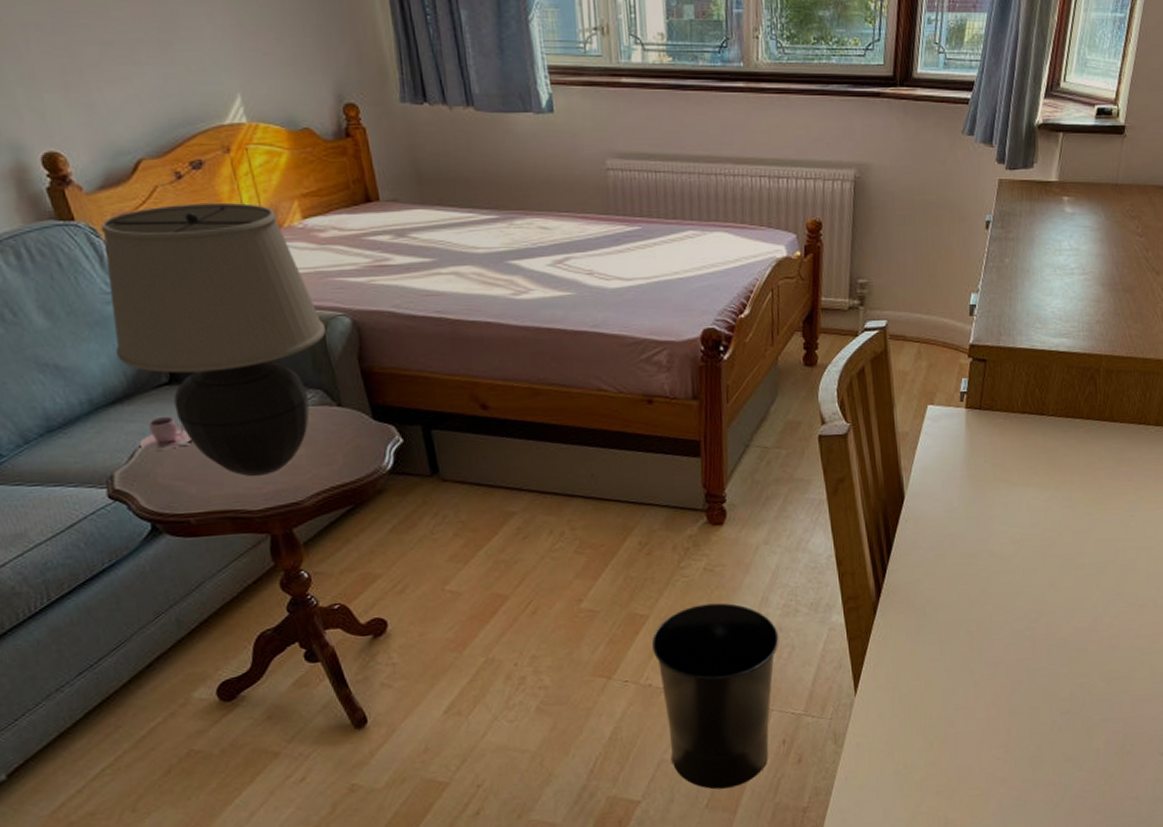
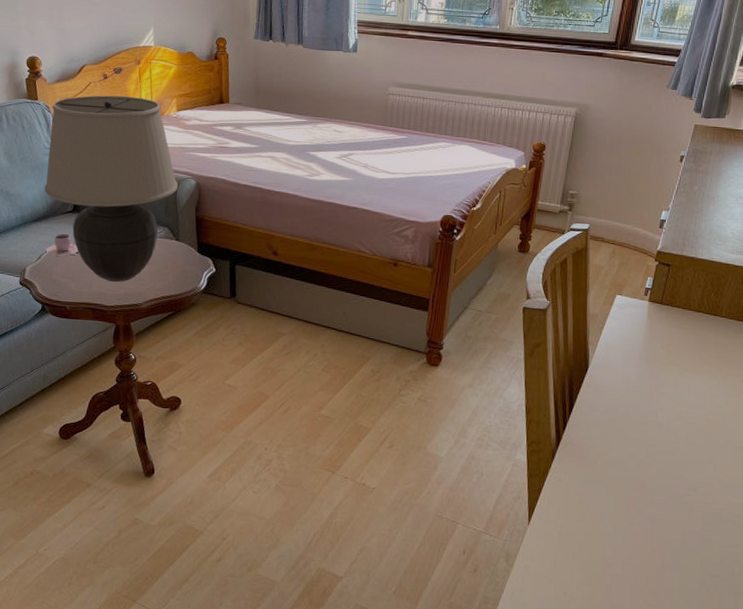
waste bin: present [652,603,779,790] -> none [370,426,471,582]

